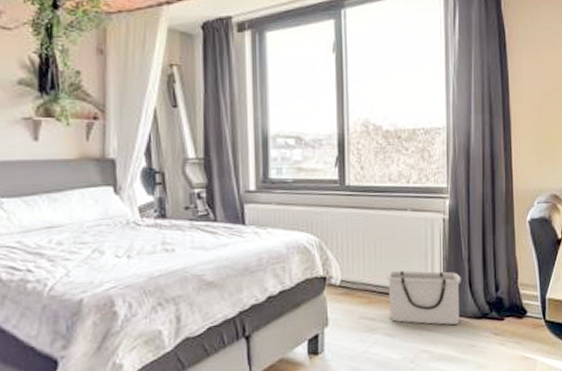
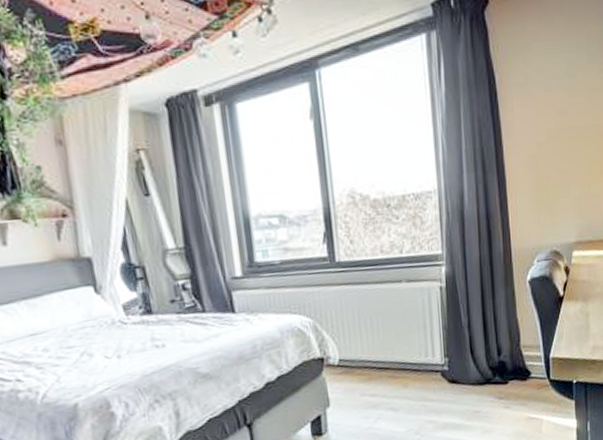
storage bin: present [387,270,461,325] -> none [385,340,462,396]

